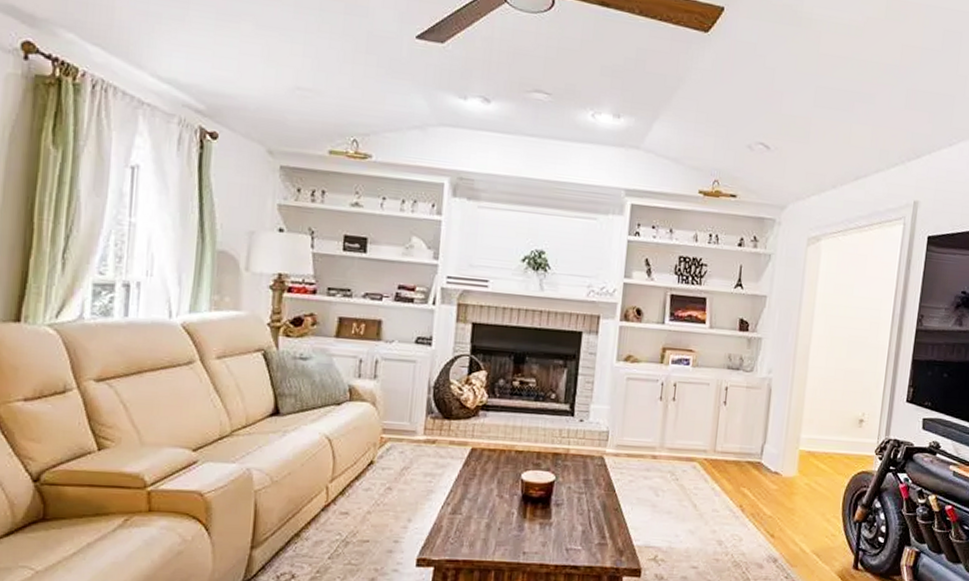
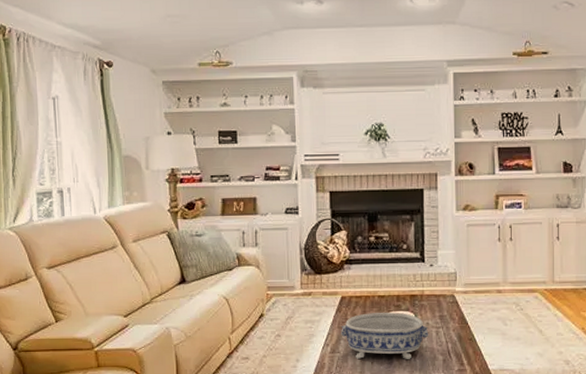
decorative bowl: none [466,469,570,528] -> present [341,312,429,359]

